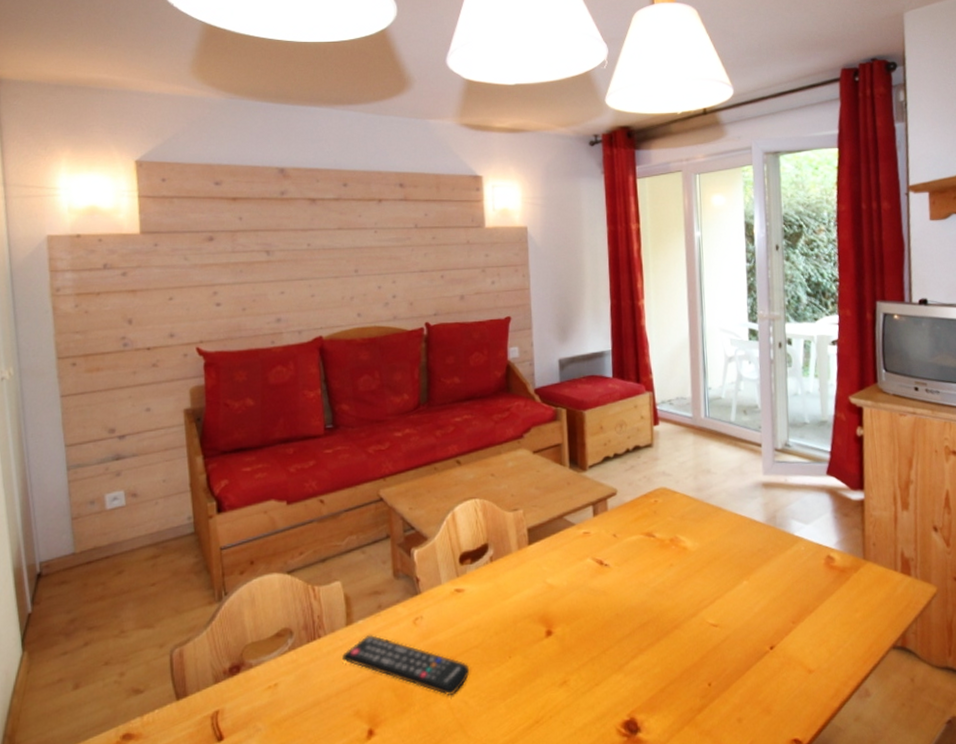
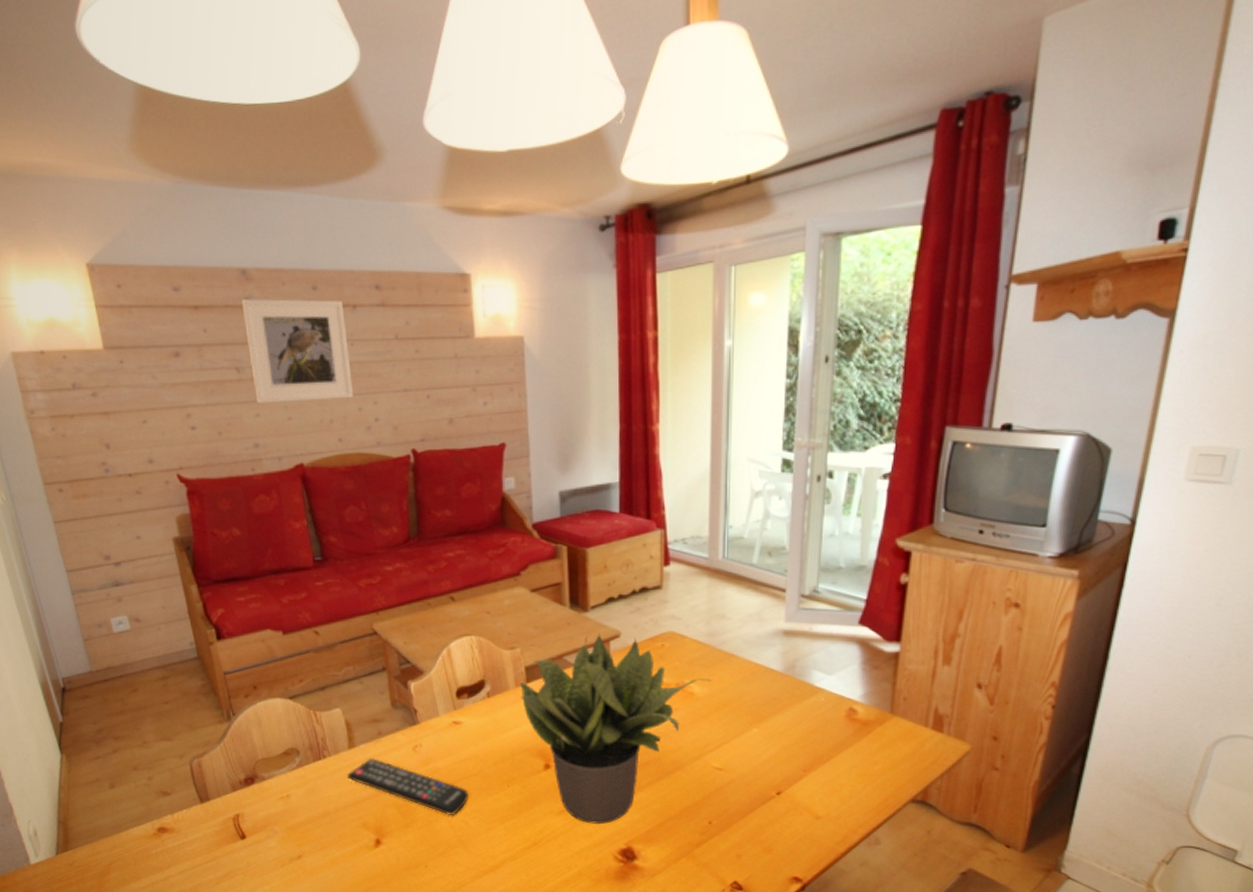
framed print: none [277,193,374,282] -> present [241,298,353,404]
potted plant: none [522,492,703,695] -> present [520,634,712,825]

